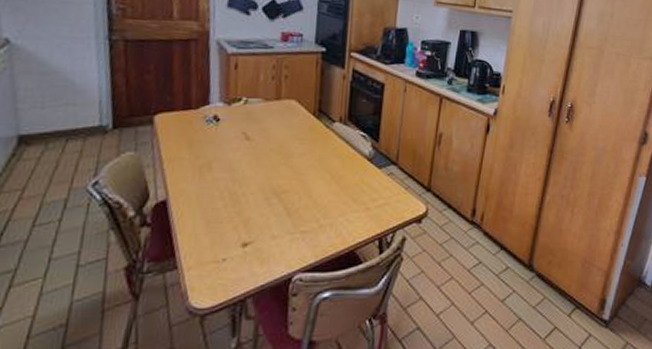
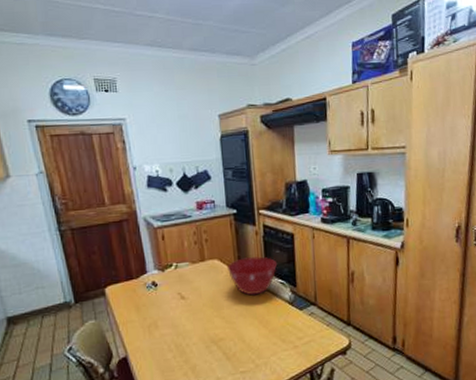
mixing bowl: none [304,101,362,146] -> present [226,255,278,296]

